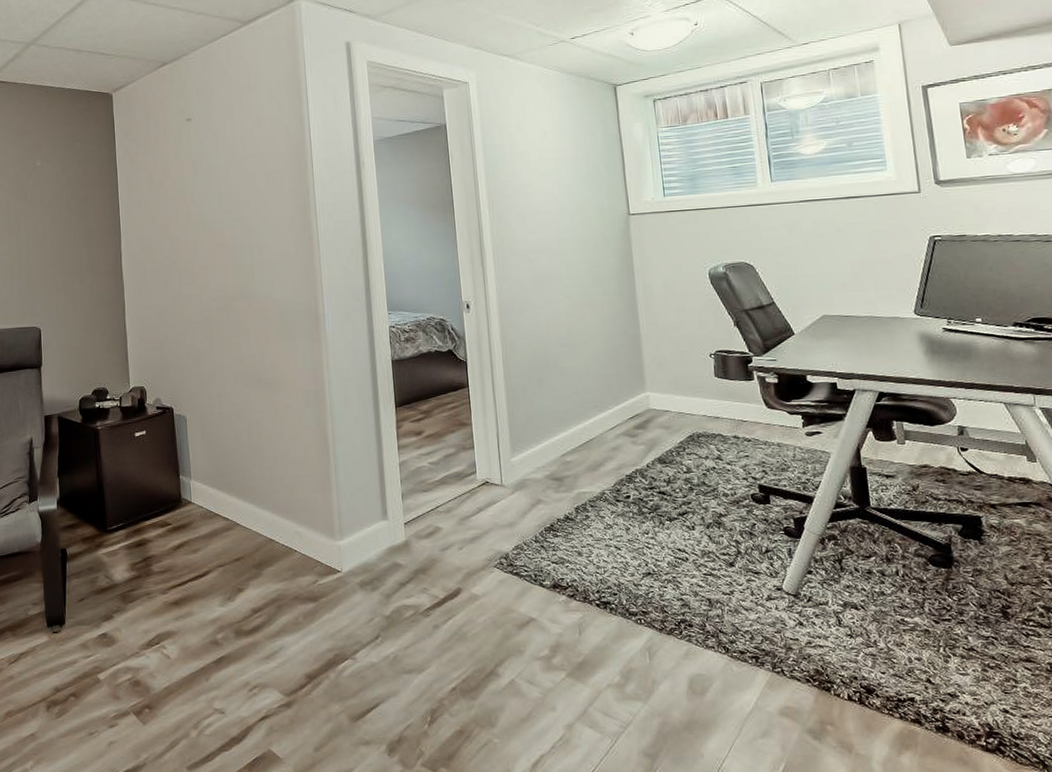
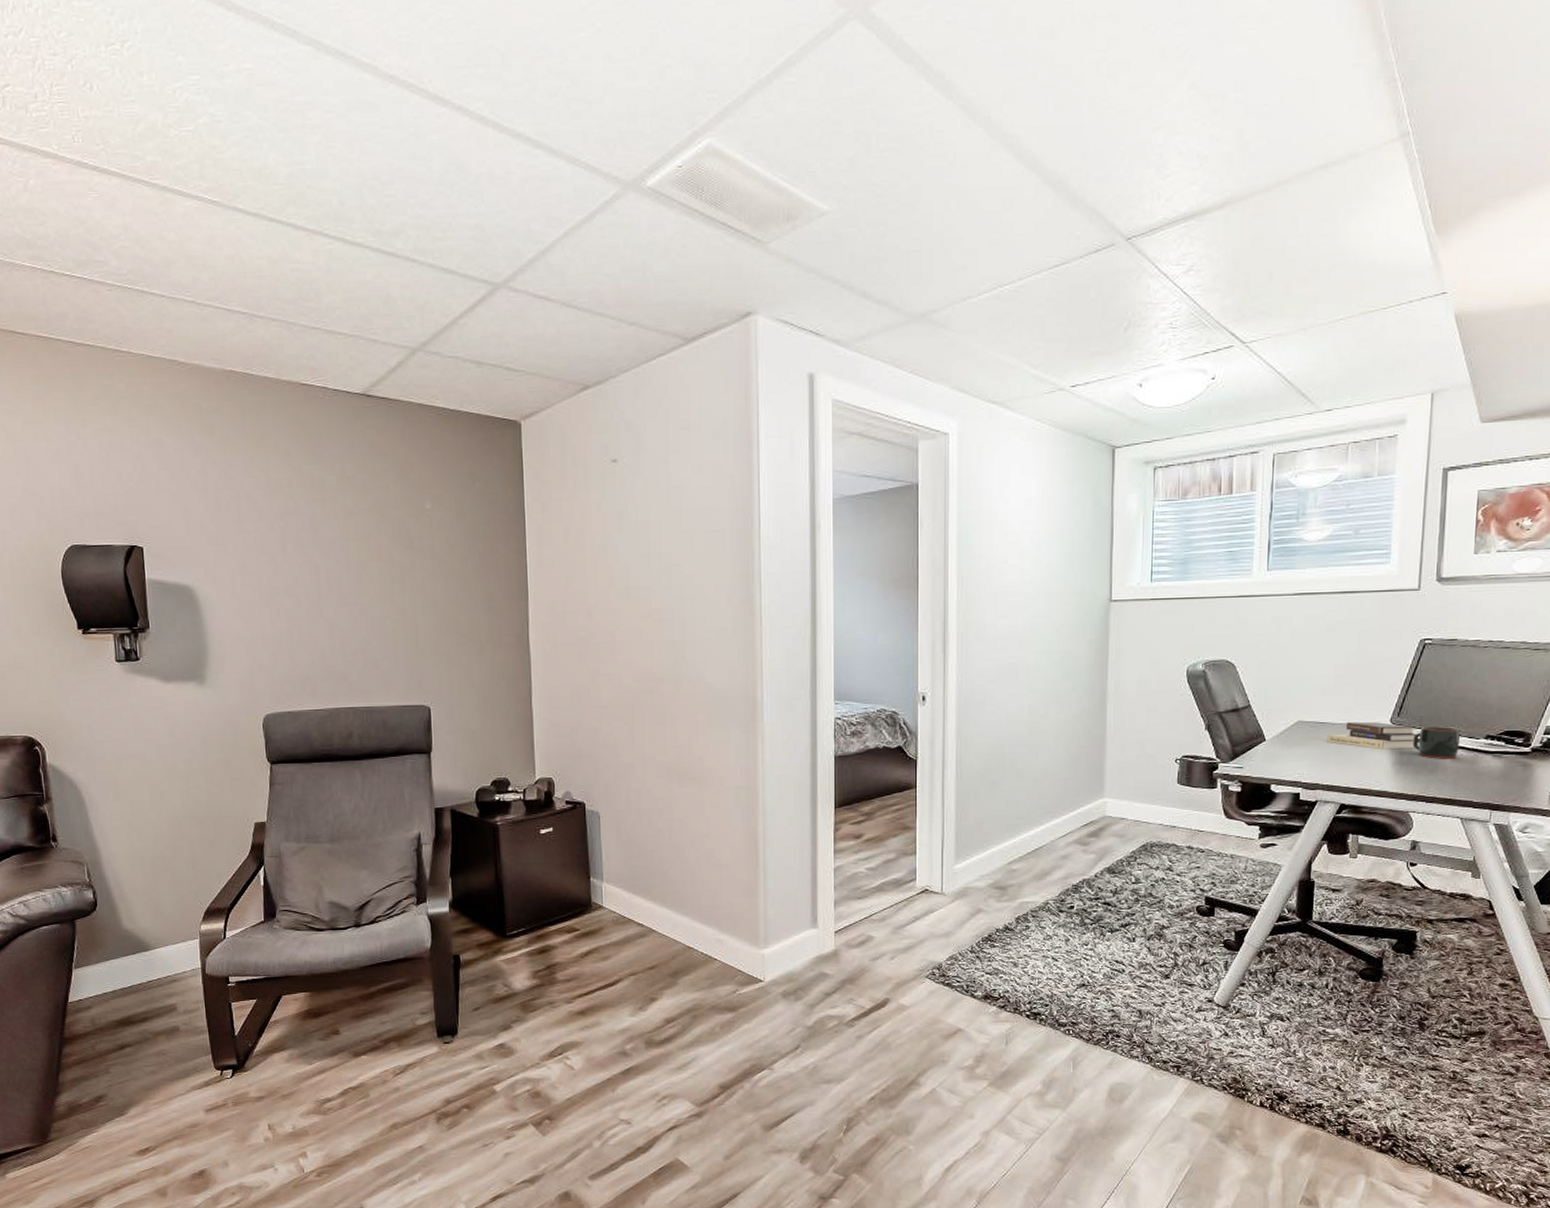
books: none [854,314,944,340] -> present [1327,721,1416,750]
mug: none [940,316,989,347] -> present [1412,726,1461,759]

